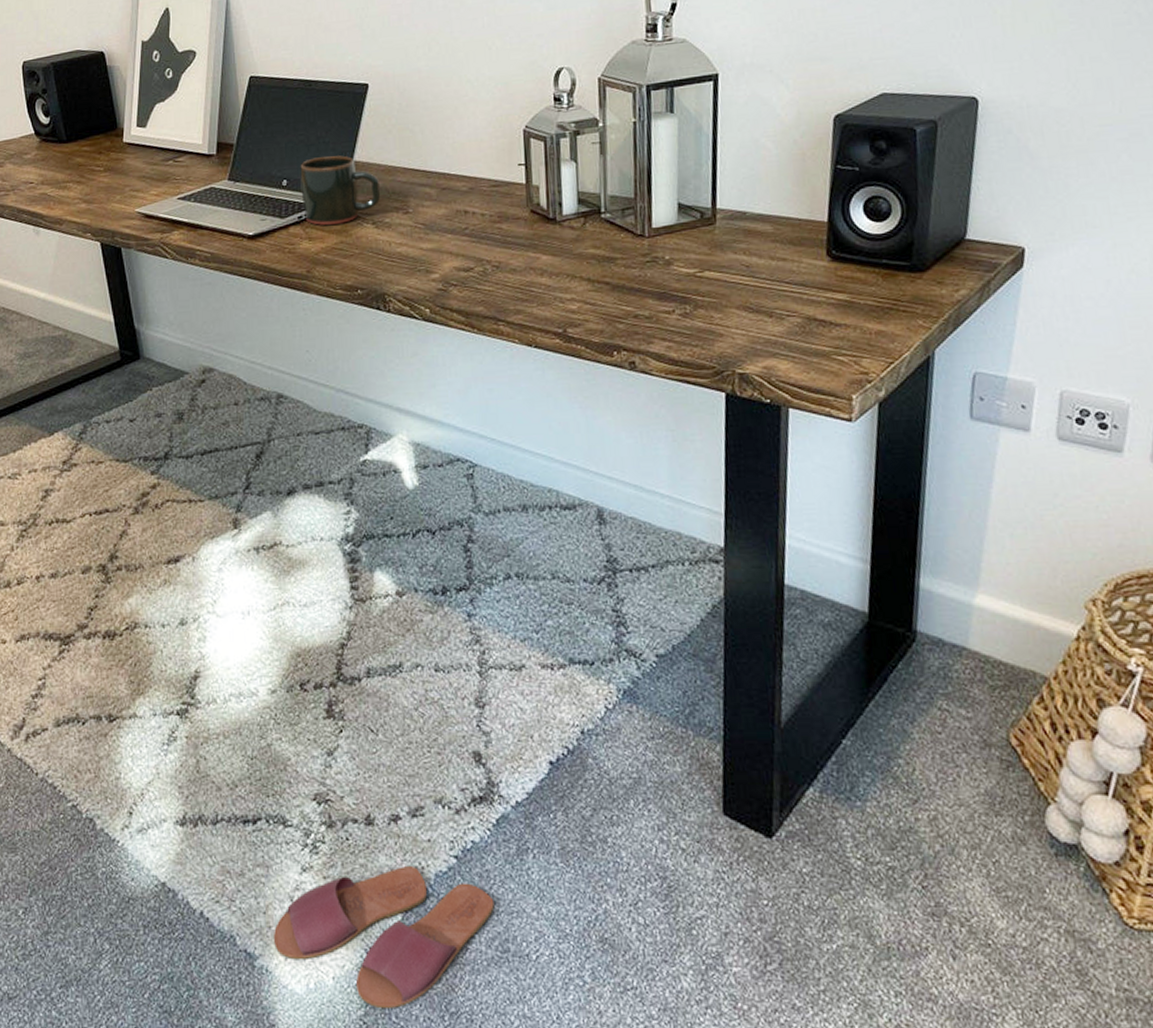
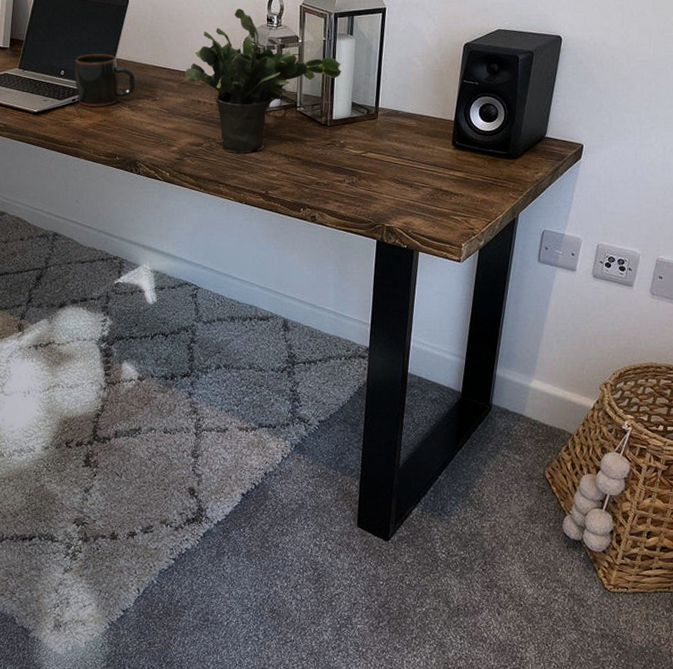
slippers: present [274,865,495,1010] -> none [43,565,200,662]
potted plant: none [445,87,662,280] -> present [184,9,342,154]

